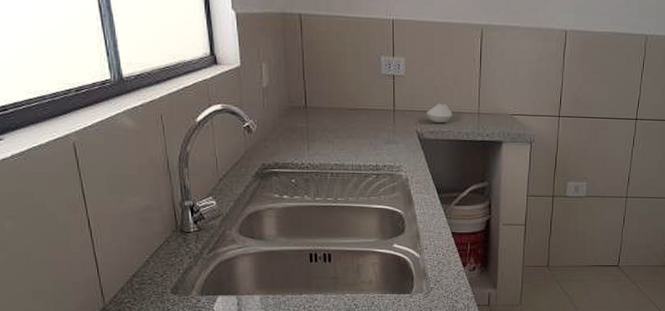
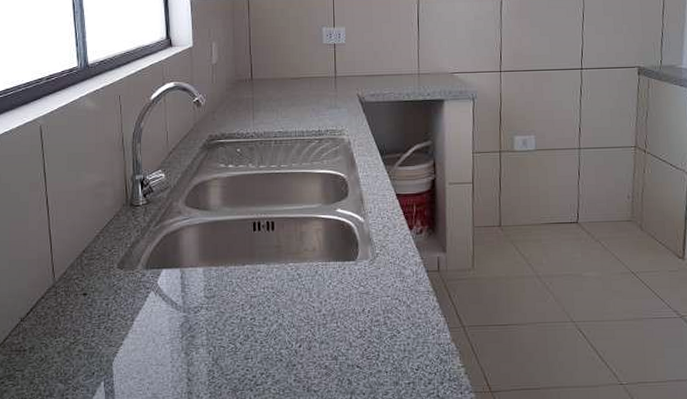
spoon rest: present [426,103,453,124] -> none [366,67,393,86]

